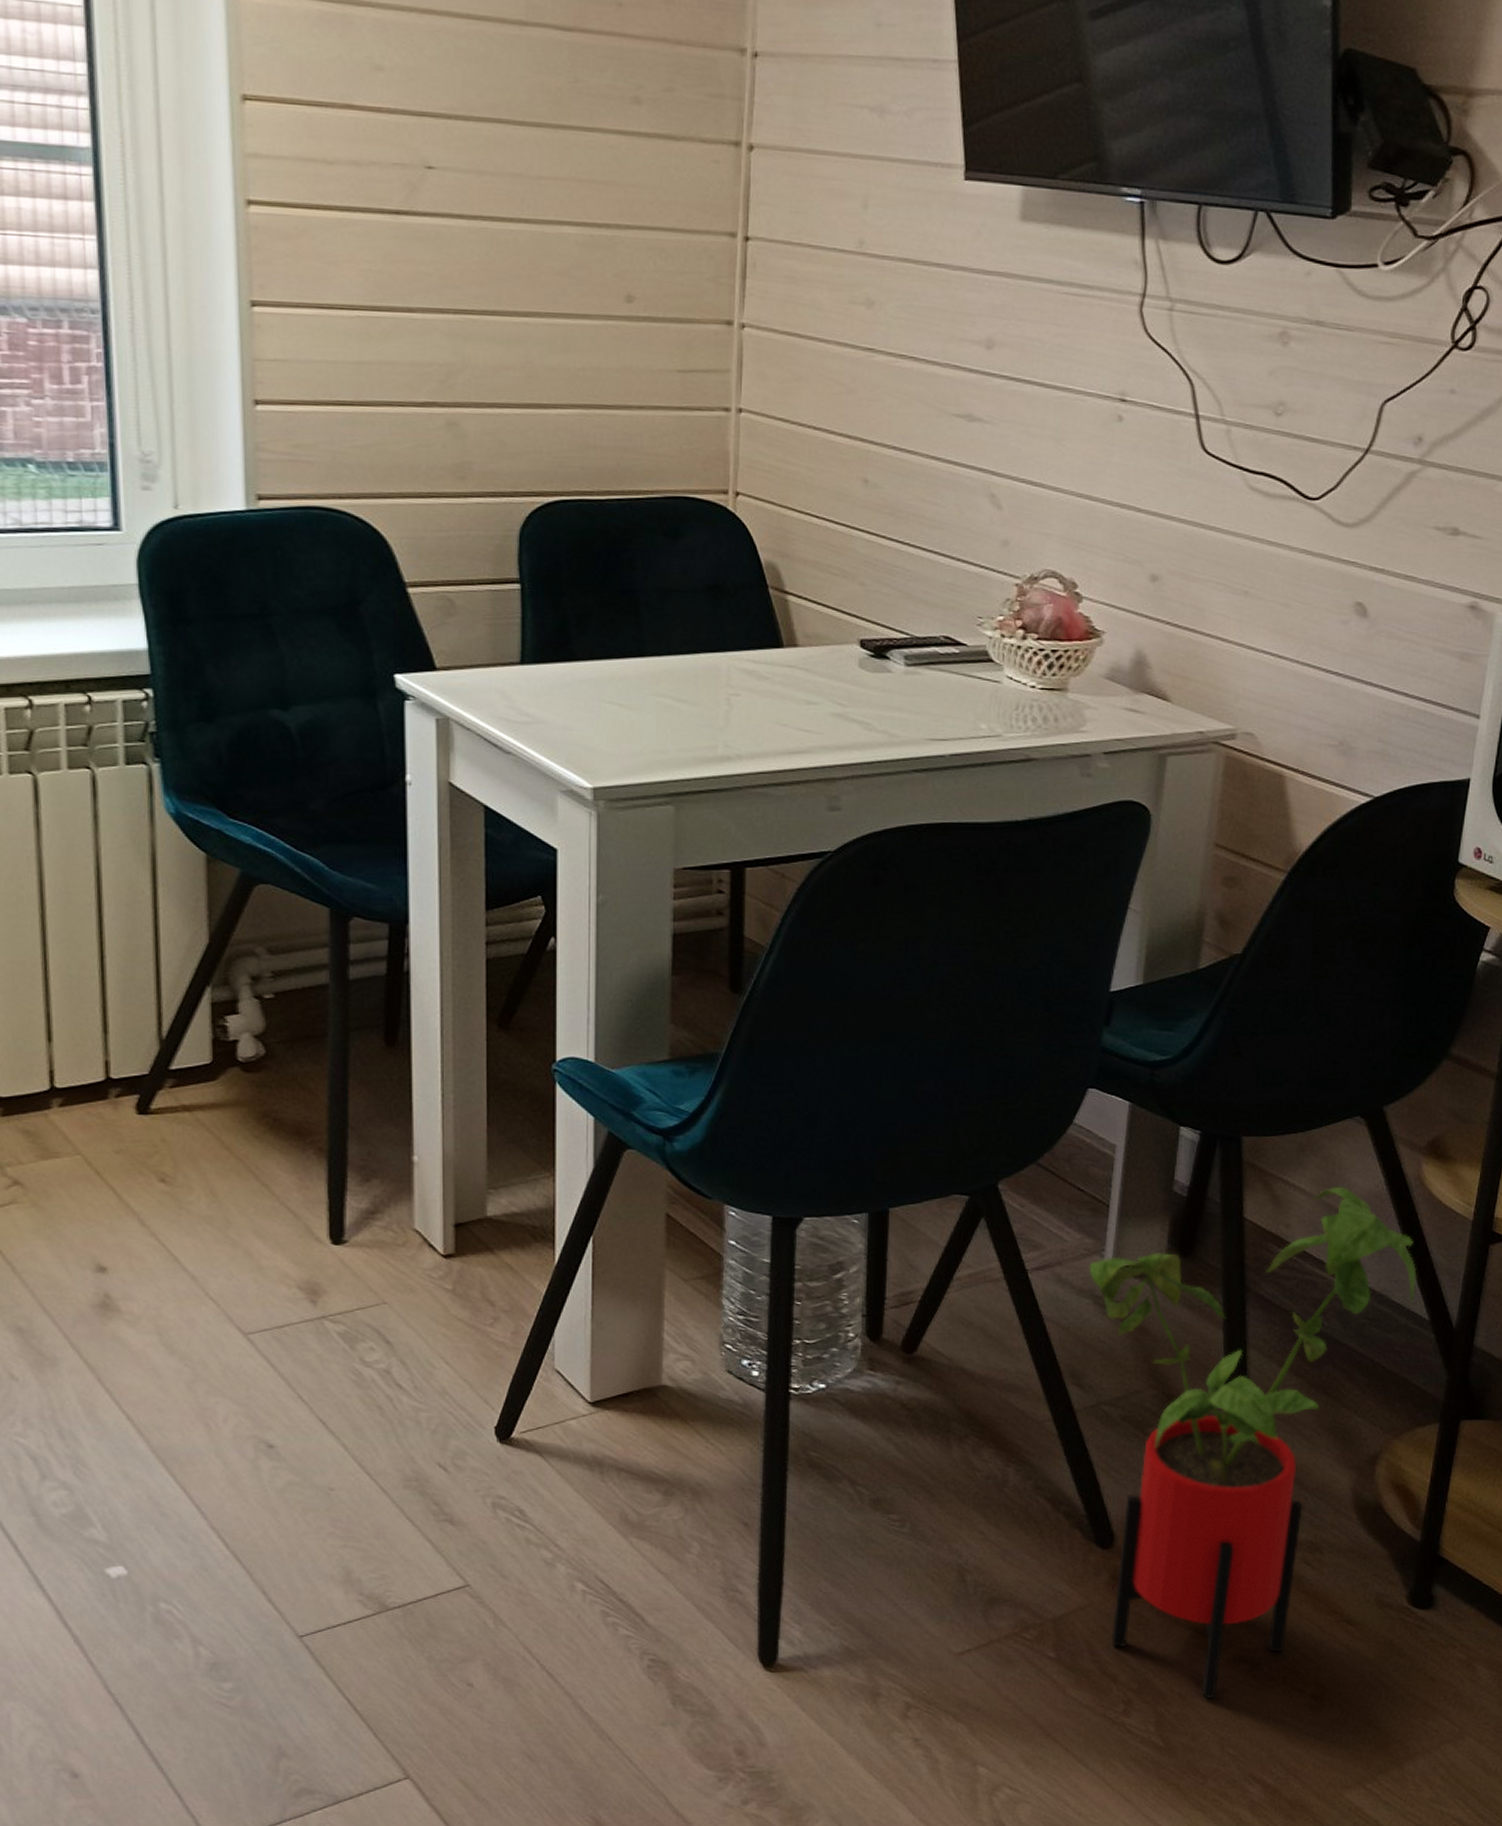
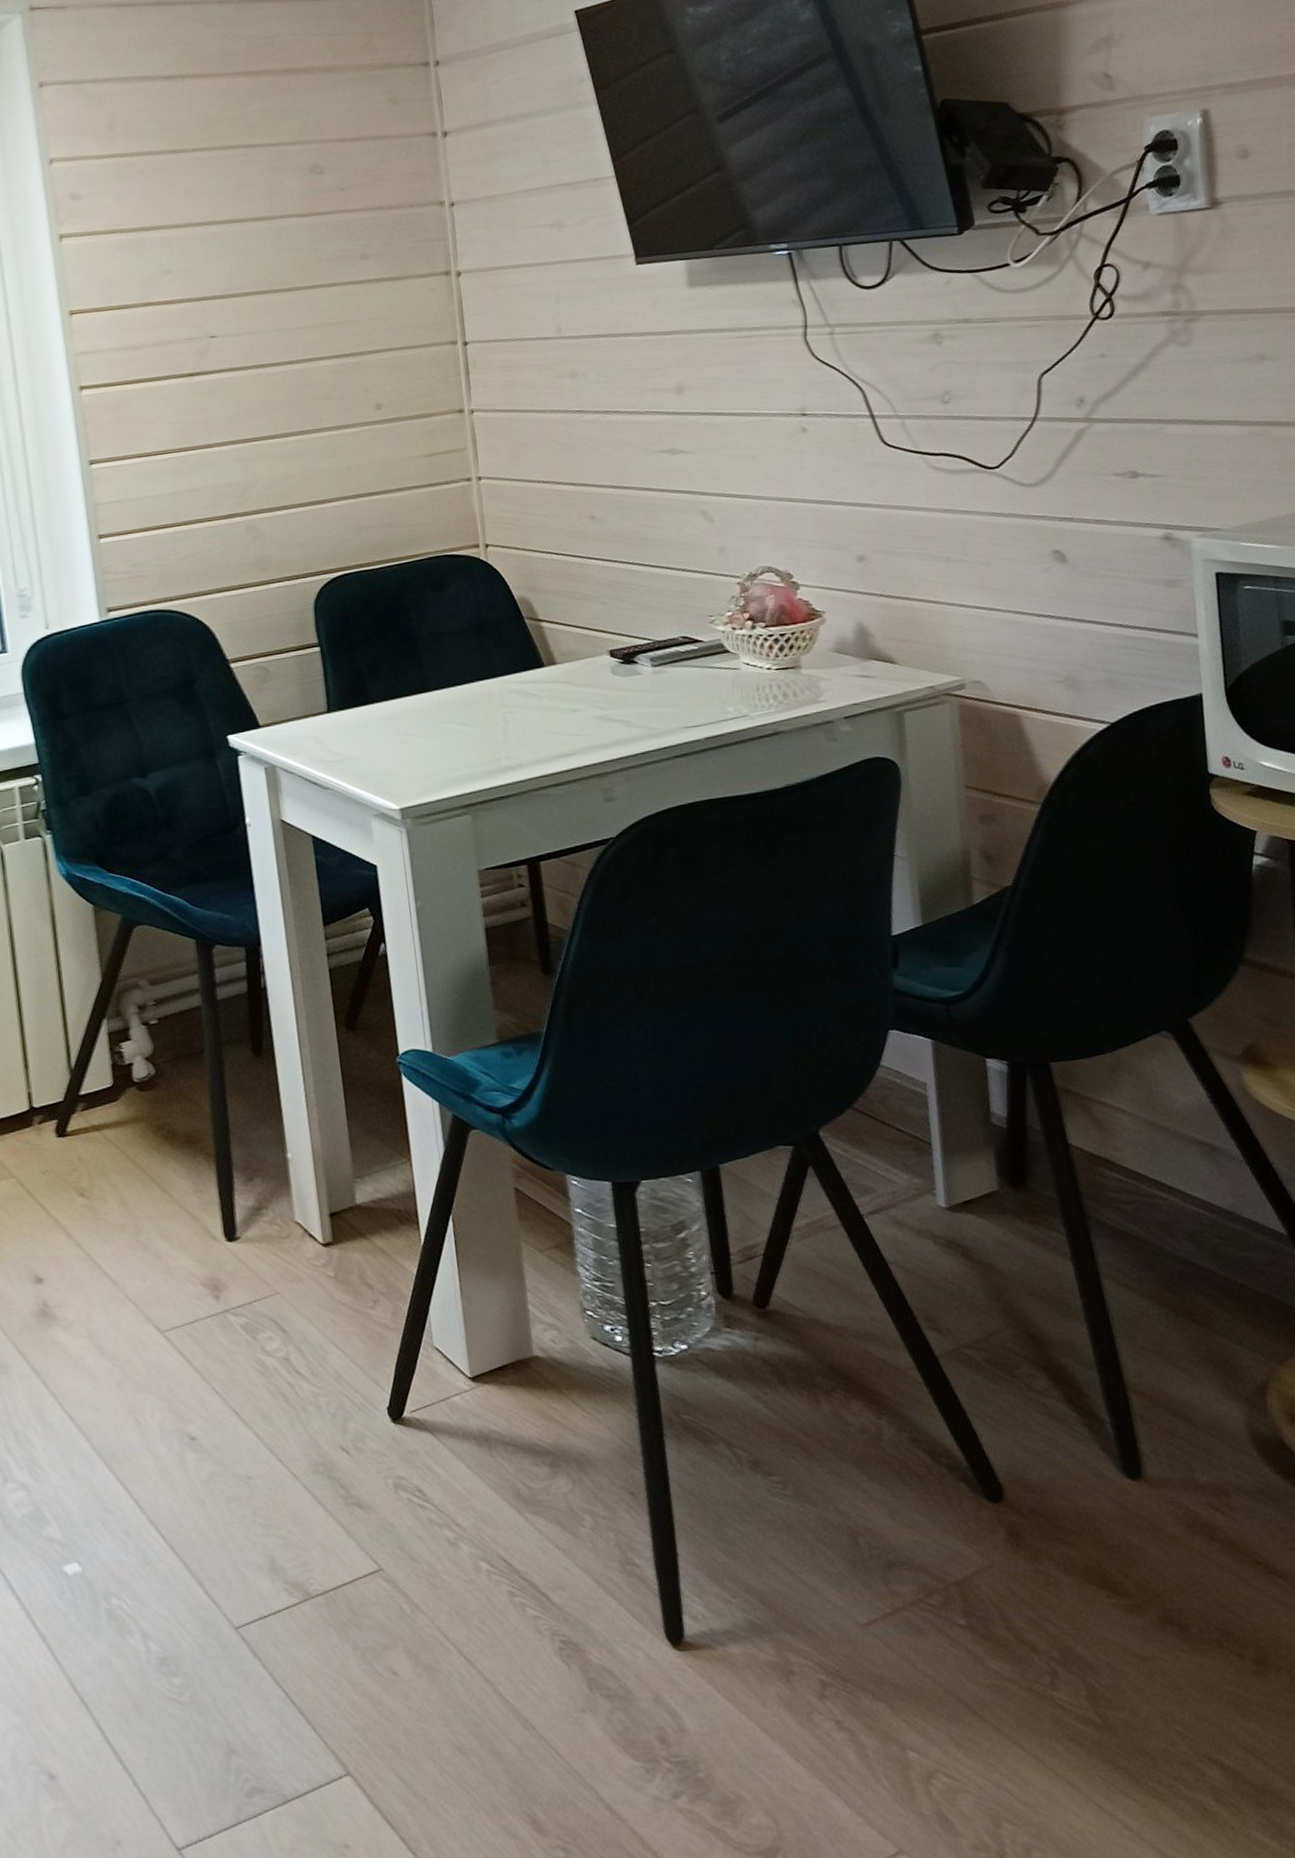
house plant: present [1089,1186,1417,1700] -> none [922,1103,1266,1668]

